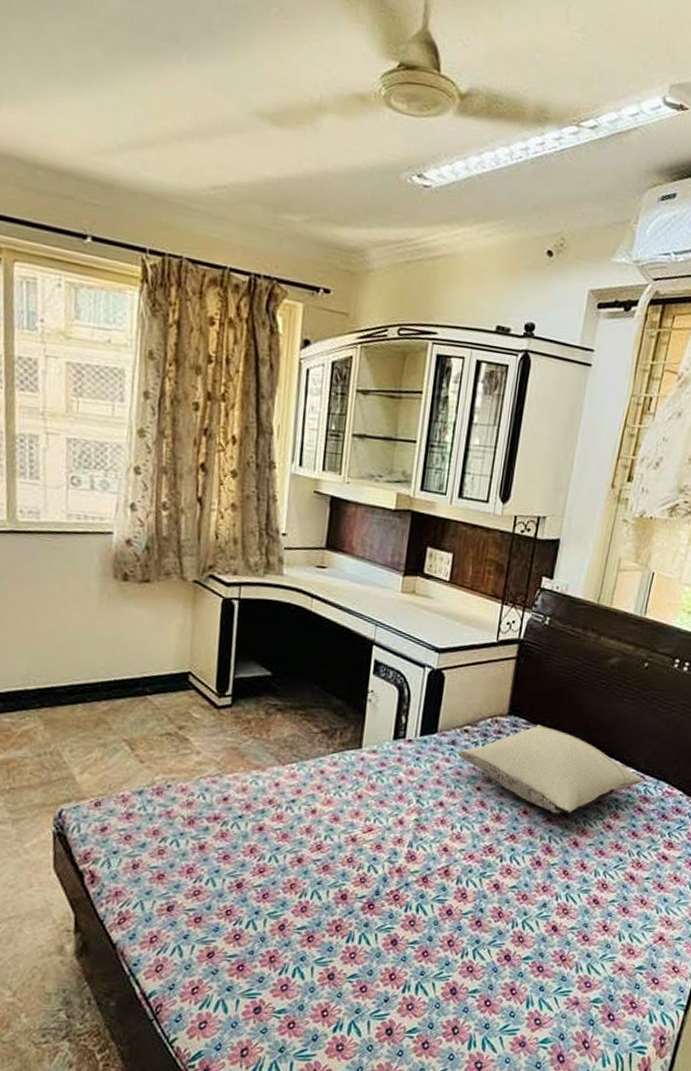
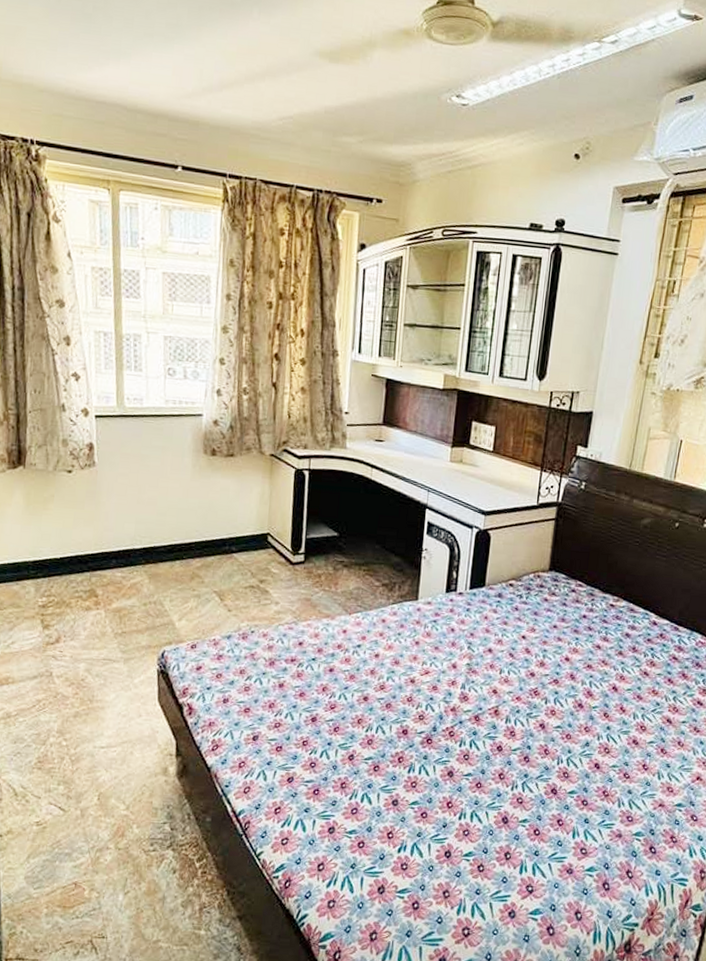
pillow: present [457,725,644,814] -> none [504,580,678,661]

